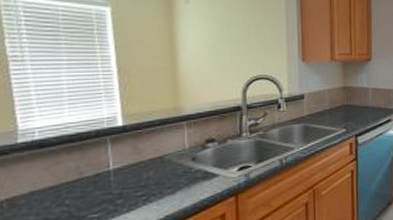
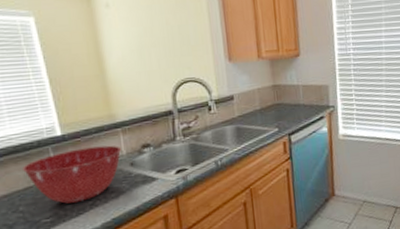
mixing bowl: none [76,138,183,198] -> present [23,145,121,204]

